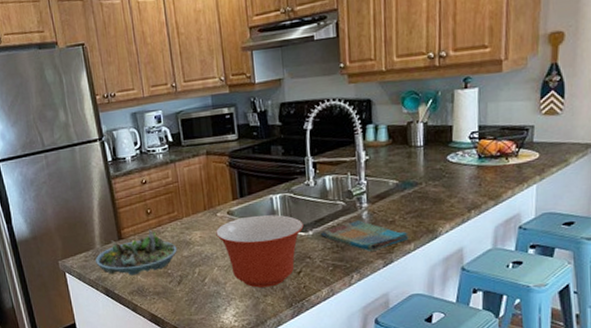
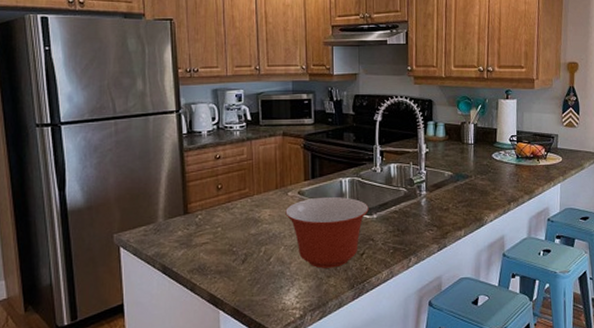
succulent planter: present [95,229,177,276] -> none [156,205,245,253]
dish towel: present [321,220,410,251] -> none [384,207,461,236]

